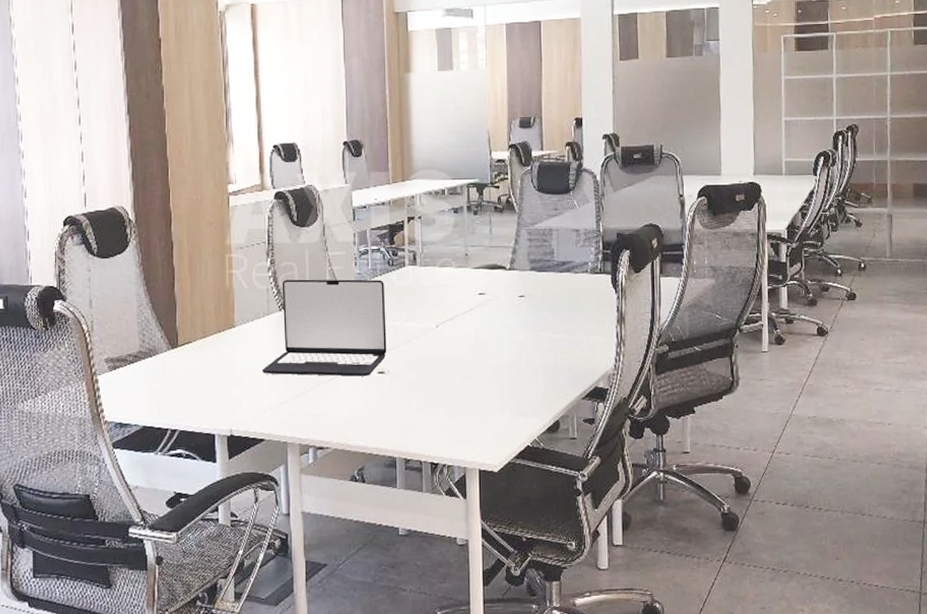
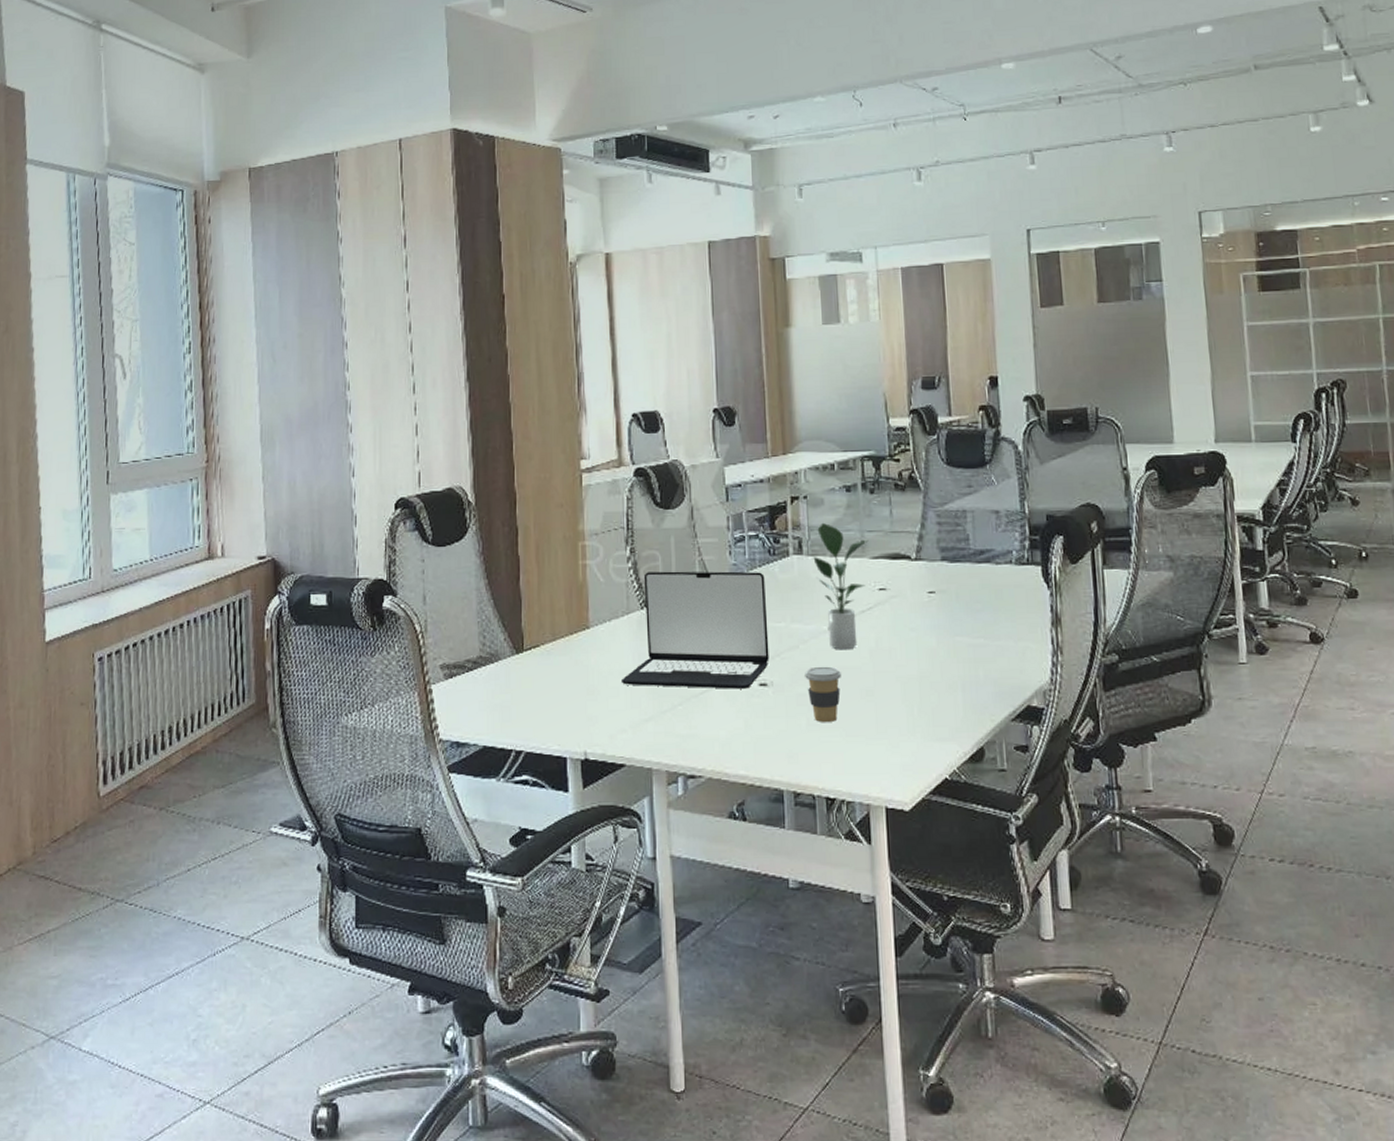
coffee cup: none [416,357,446,402] -> present [805,666,841,722]
potted plant: none [425,238,472,344] -> present [813,522,869,650]

